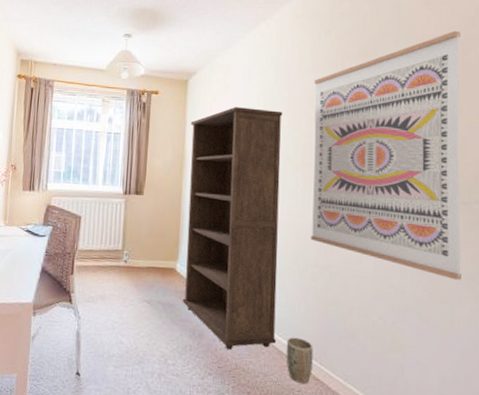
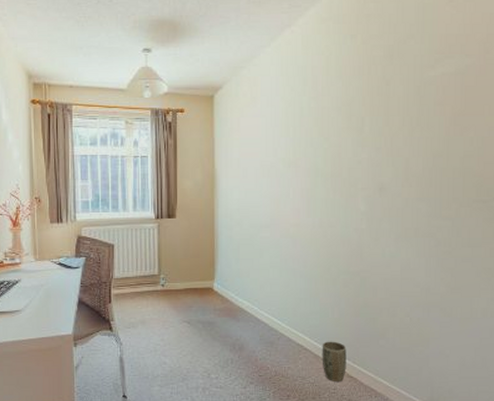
bookcase: present [182,107,283,350] -> none [218,121,312,359]
wall art: present [310,30,461,280] -> none [340,28,483,274]

